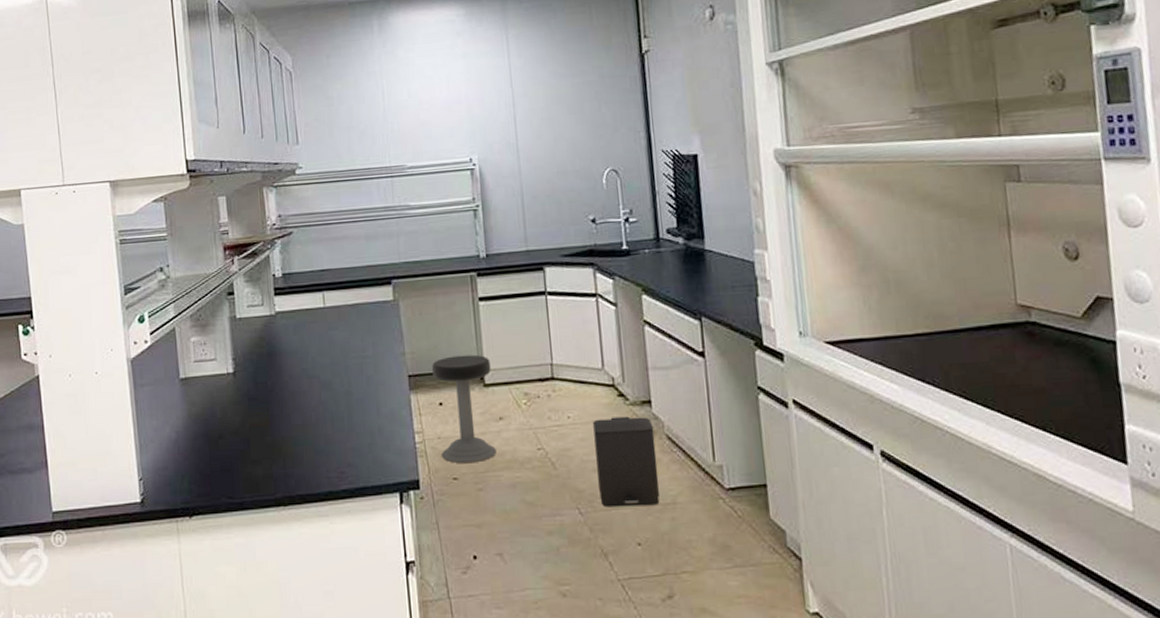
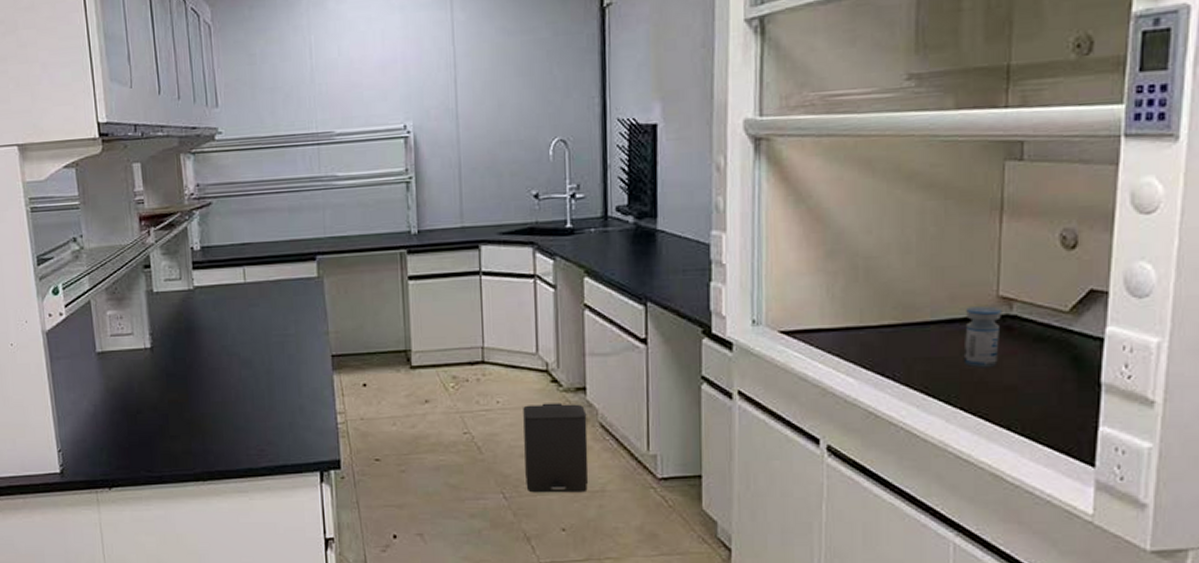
stool: present [431,354,497,464] -> none [356,335,421,446]
medicine: none [990,314,1025,373] -> present [963,306,1003,369]

